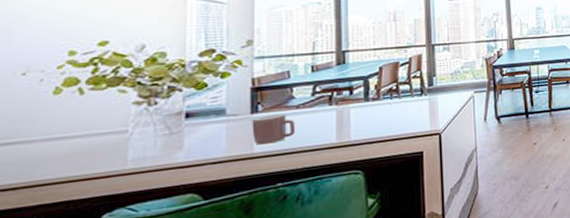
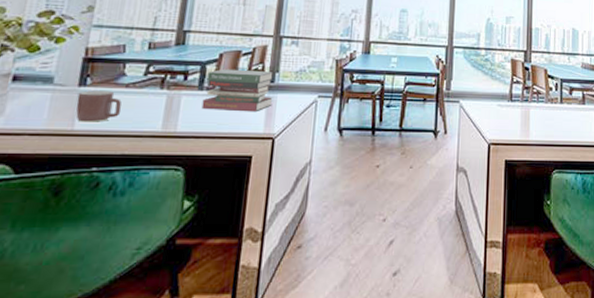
books: none [370,76,434,118] -> present [201,68,273,112]

